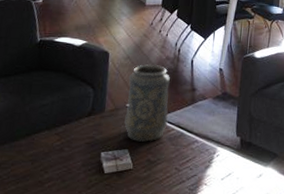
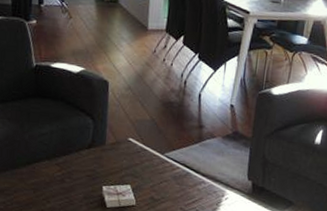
decorative vase: present [124,64,171,142] -> none [126,96,176,179]

